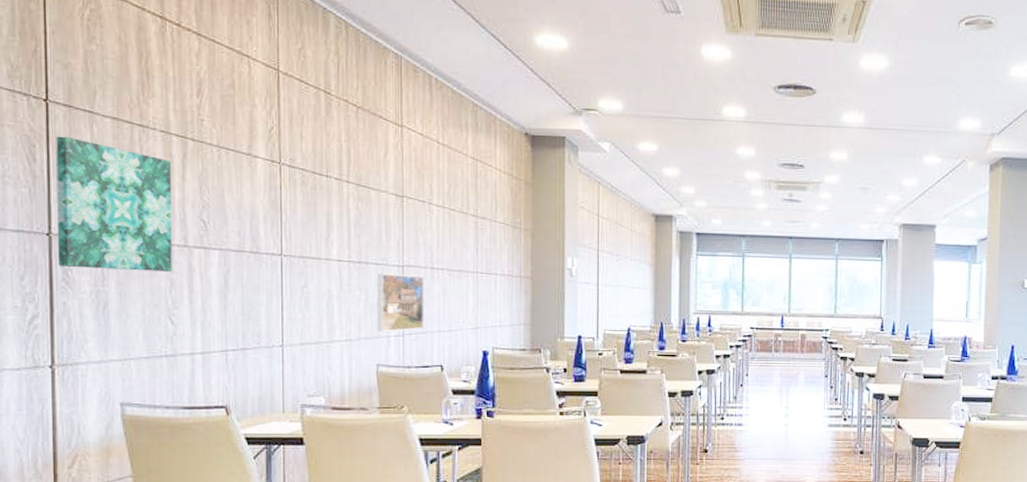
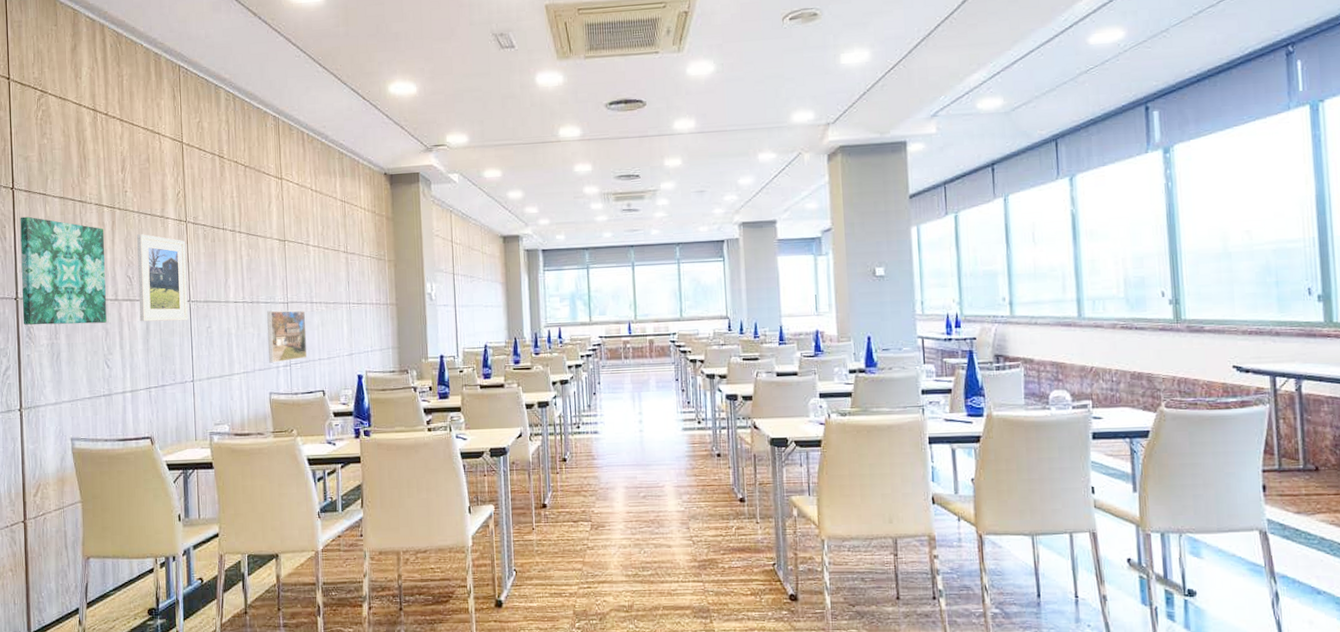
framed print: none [214,172,279,277] -> present [136,234,188,322]

